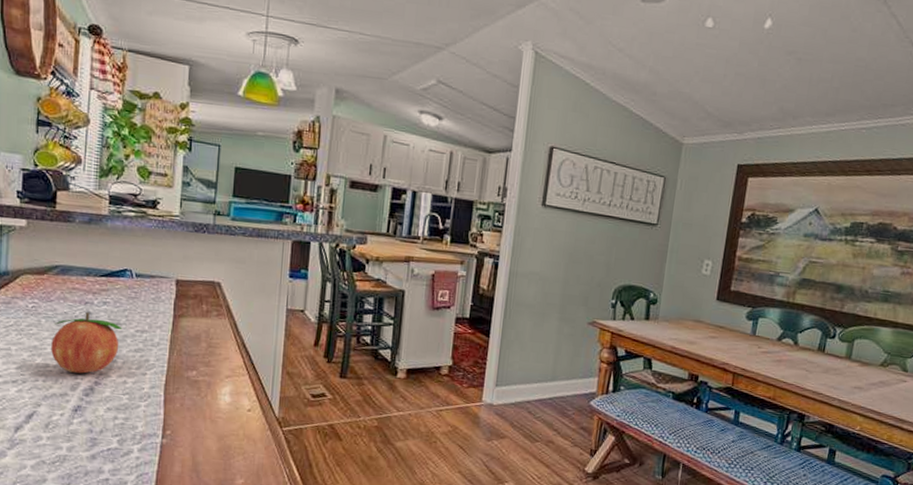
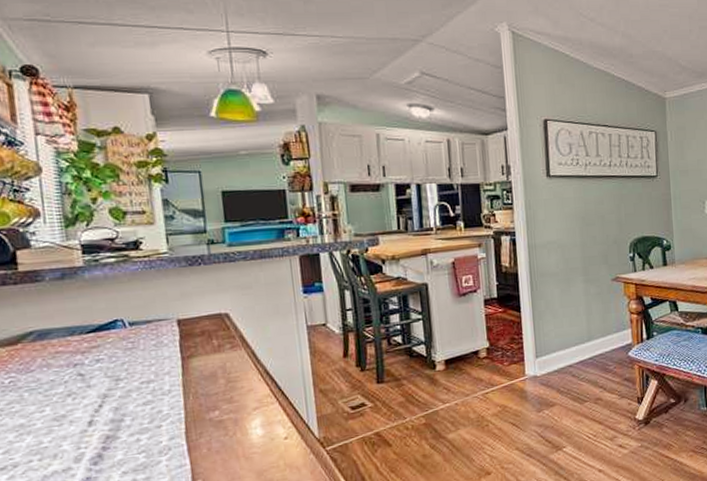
fruit: present [51,311,123,374] -> none [39,374,124,444]

